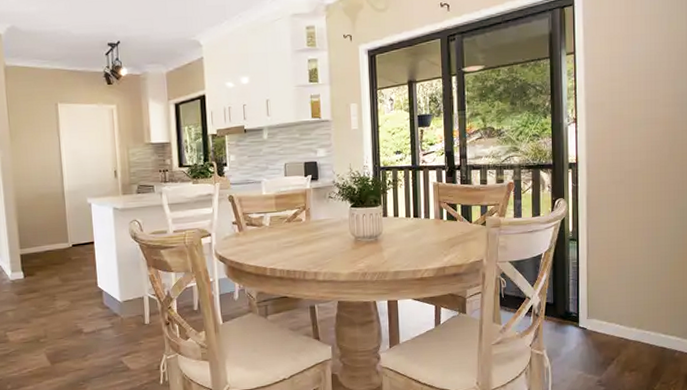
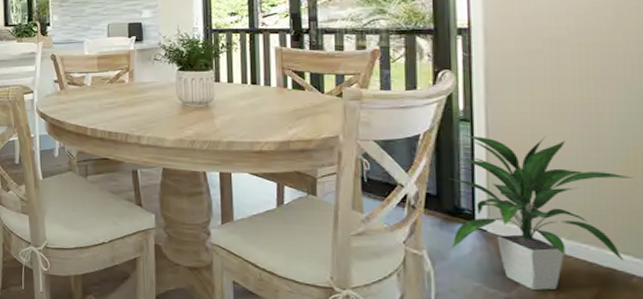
indoor plant: none [563,250,678,371] -> present [451,135,634,290]

